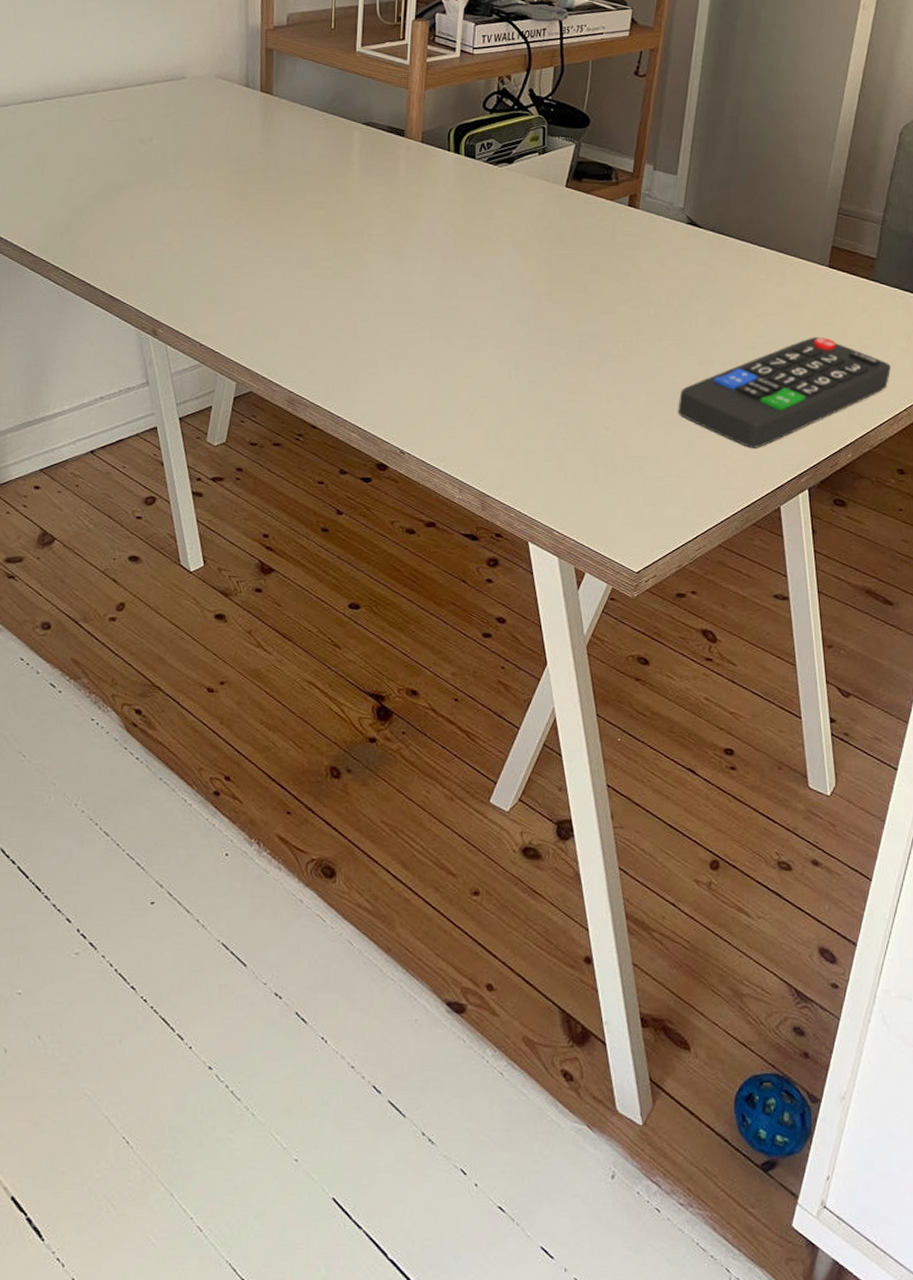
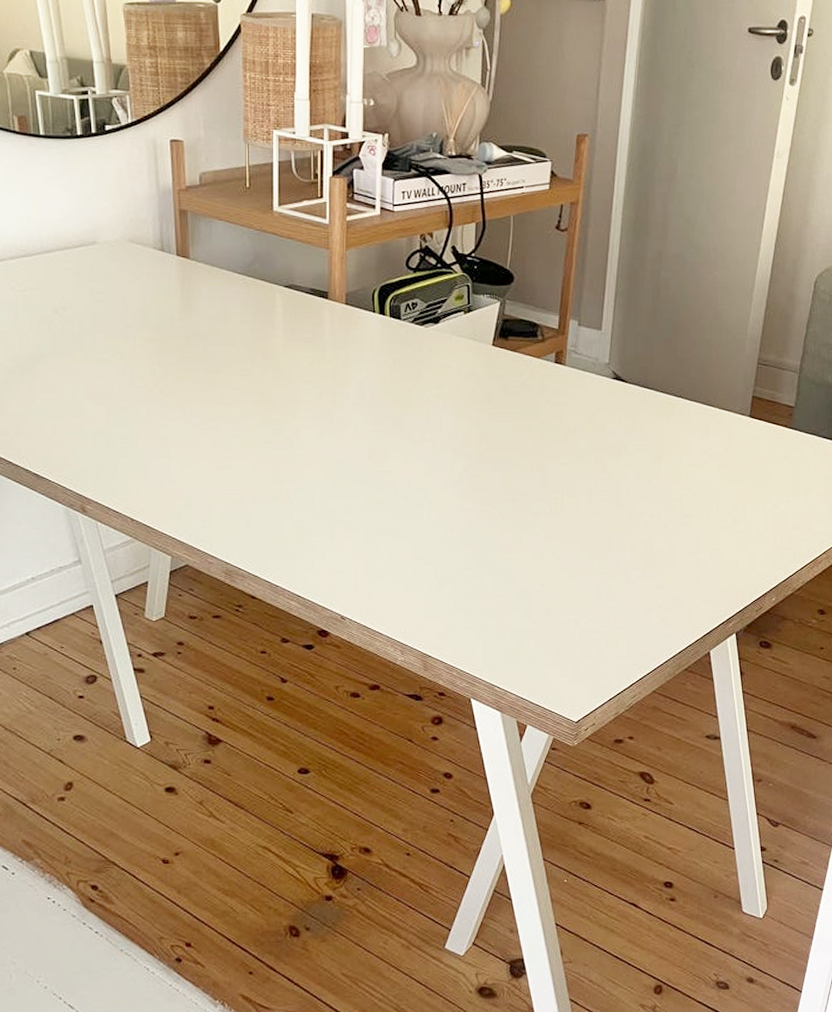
remote control: present [678,337,891,448] -> none [610,486,810,596]

